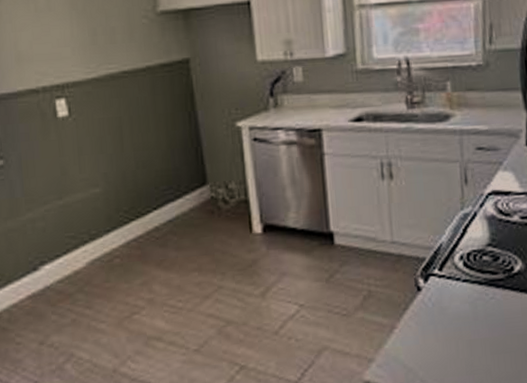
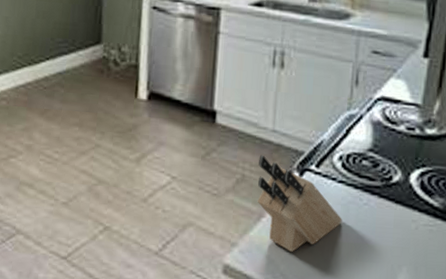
knife block: none [382,267,472,357] -> present [257,154,342,252]

